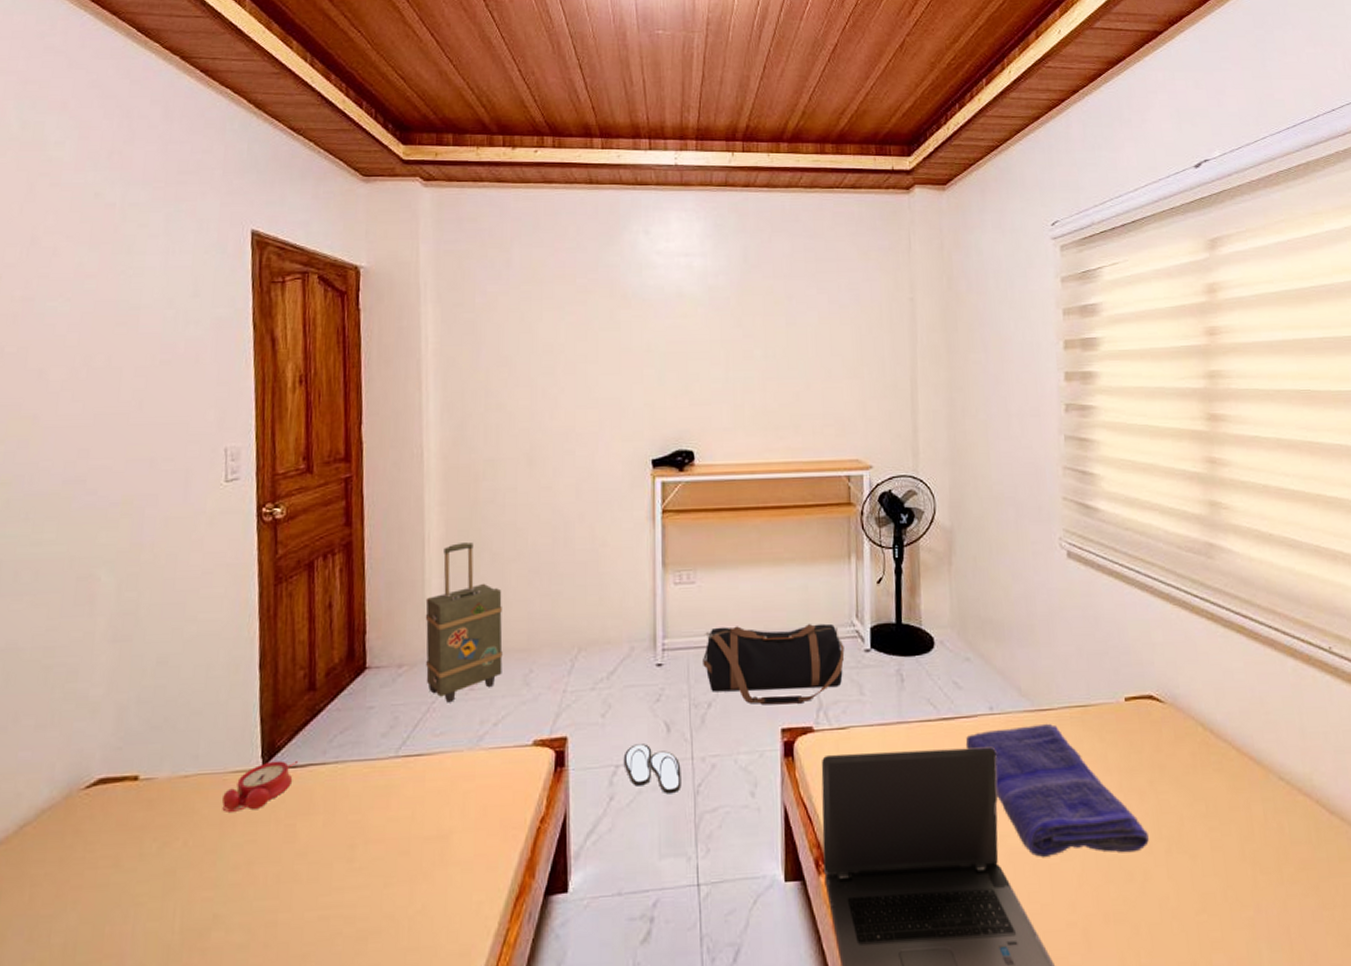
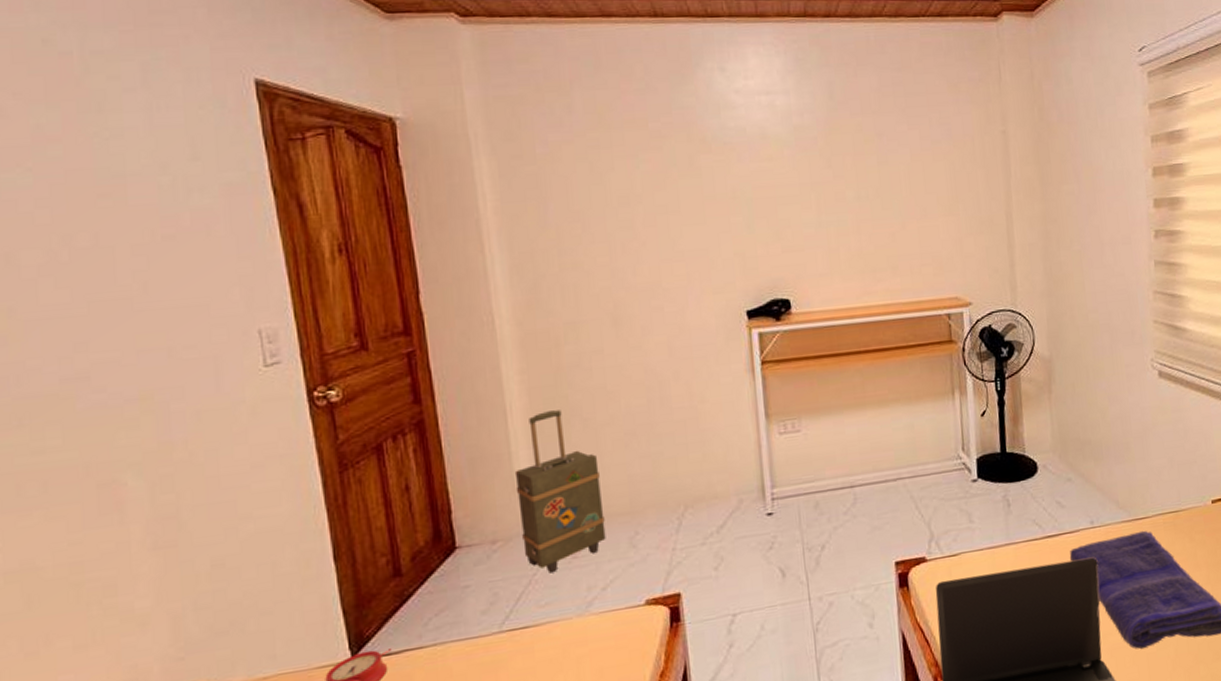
slippers: present [623,744,682,793] -> none [740,590,801,634]
duffel bag: present [703,623,845,705] -> none [813,458,953,542]

